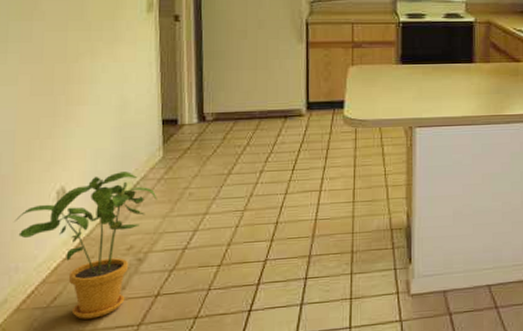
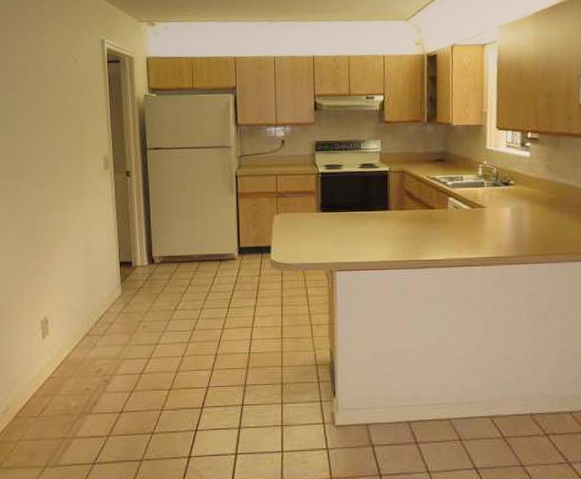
house plant: present [14,171,157,319] -> none [11,306,118,428]

